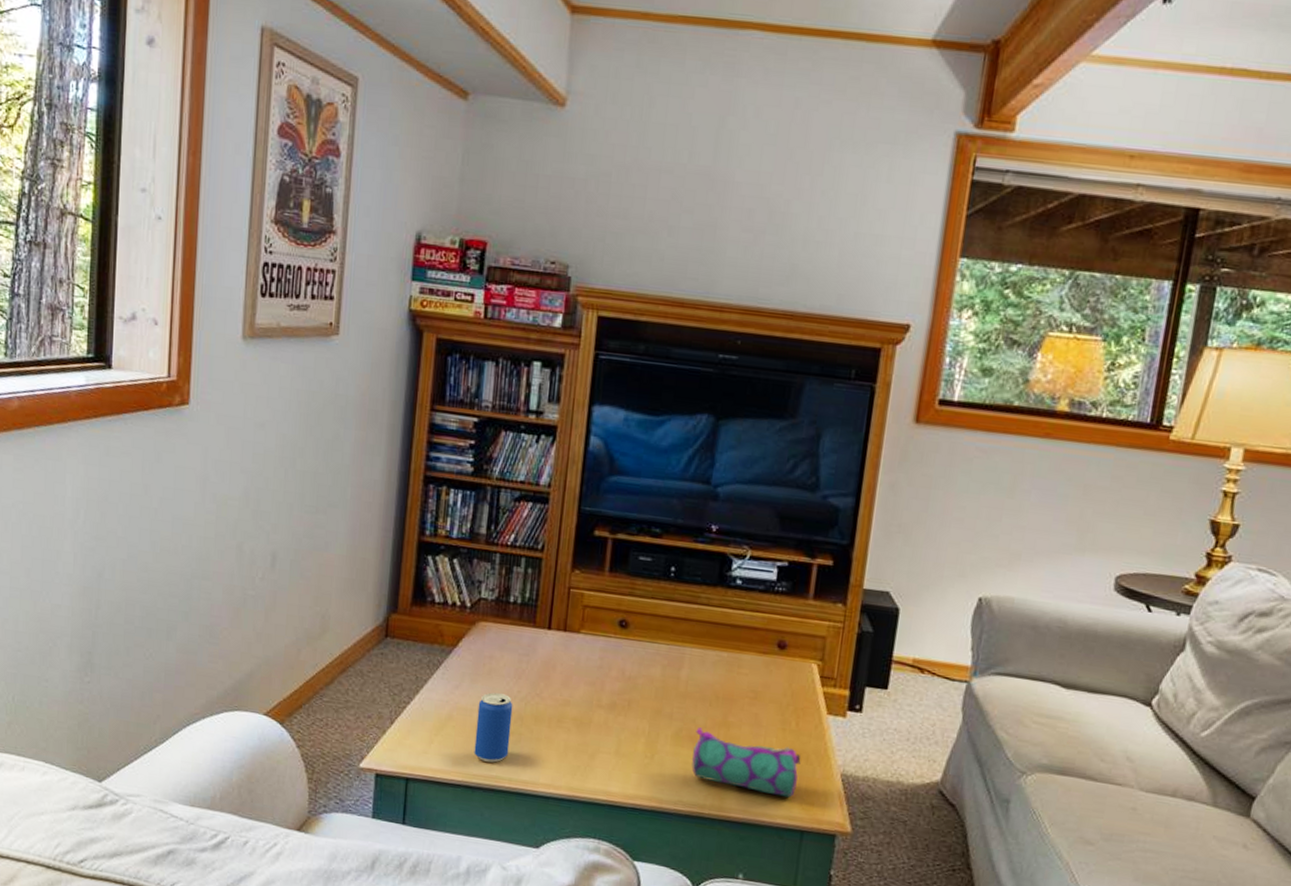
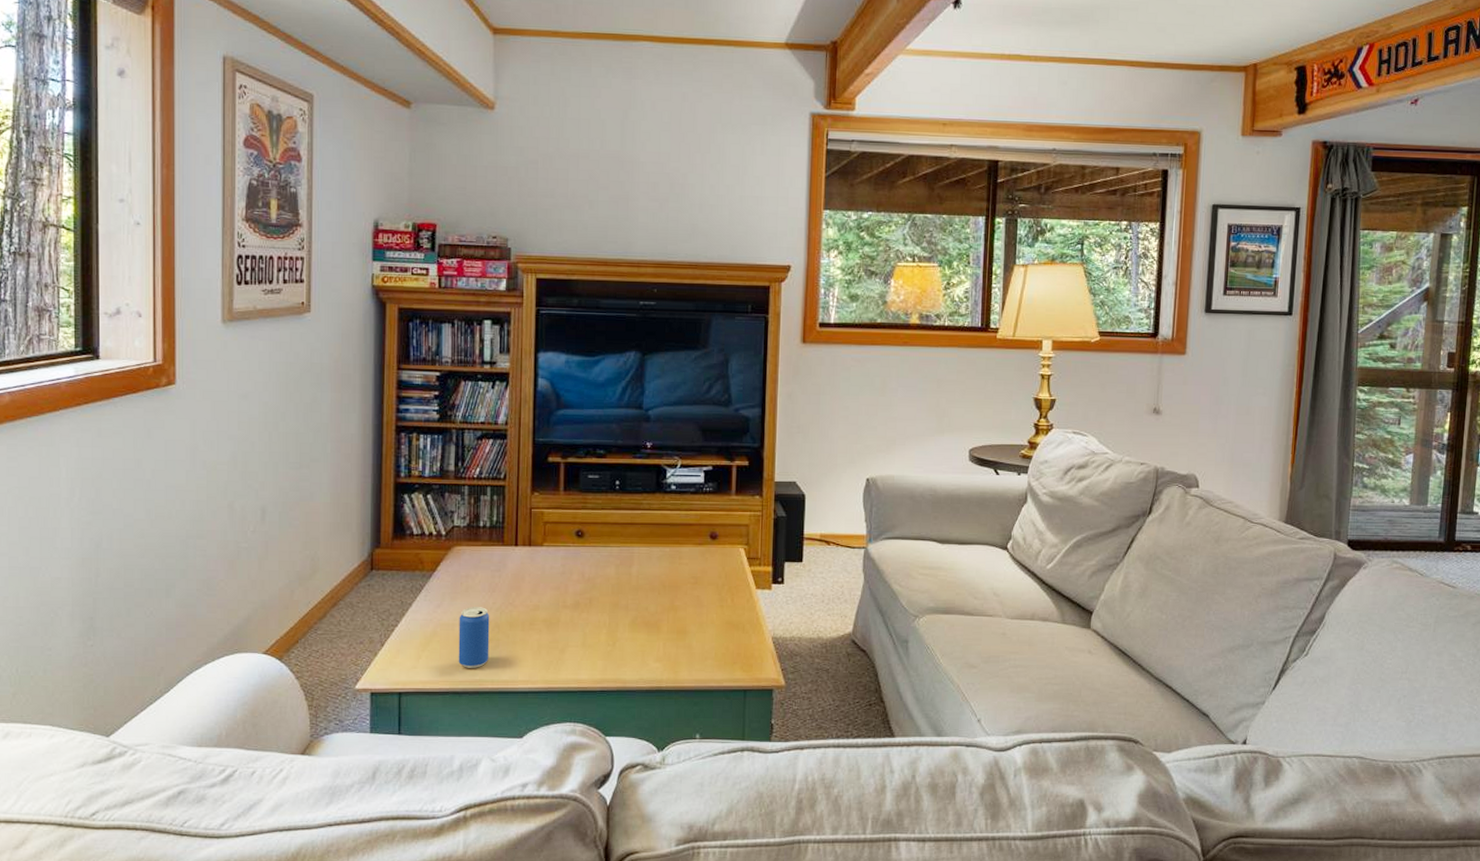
pencil case: present [691,727,801,798] -> none [647,614,738,663]

